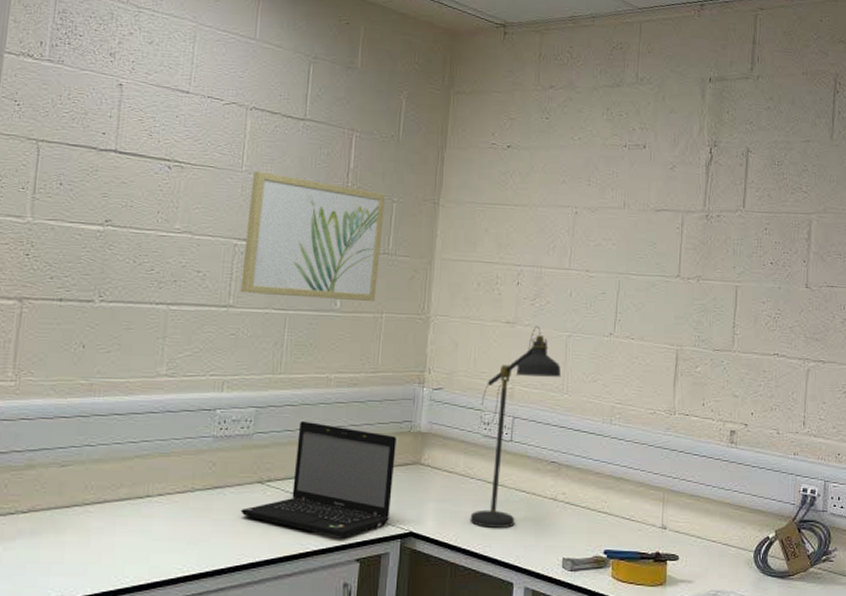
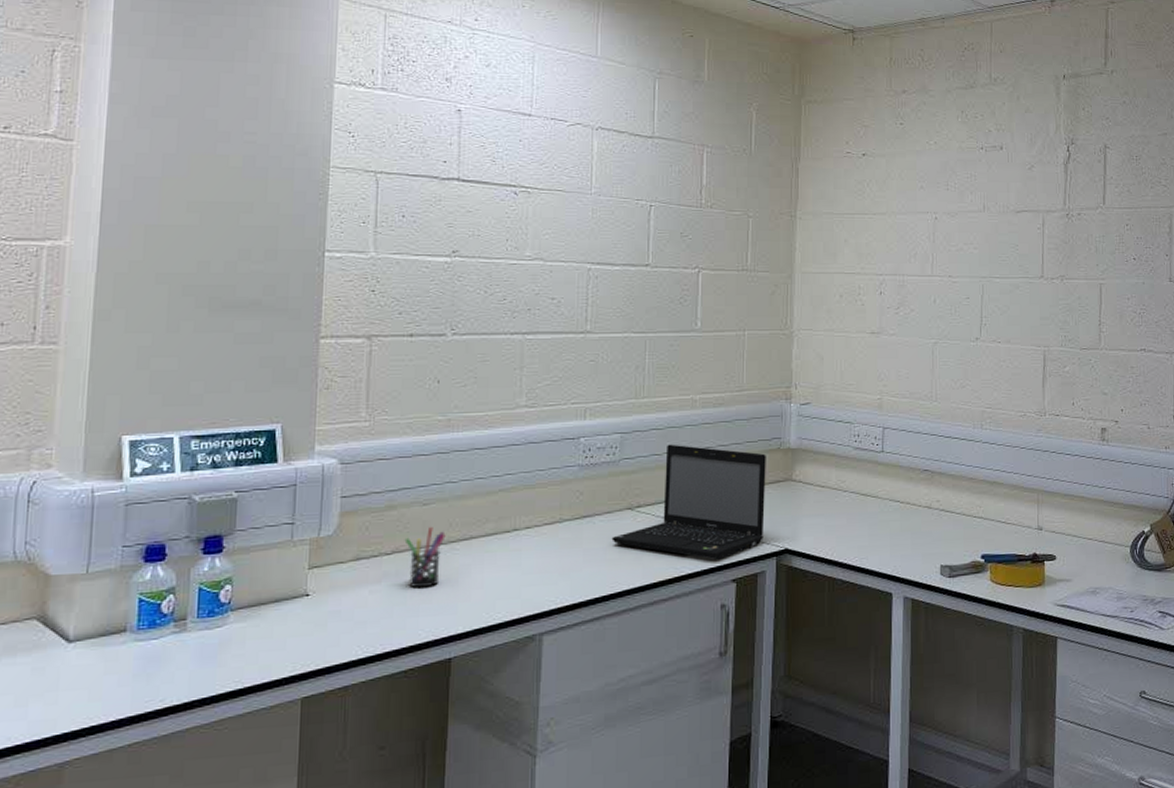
pen holder: none [40,489,81,548] -> present [404,527,446,588]
wall art: present [240,171,385,302] -> none [597,192,740,320]
desk lamp: present [470,326,562,528] -> none [845,335,930,540]

